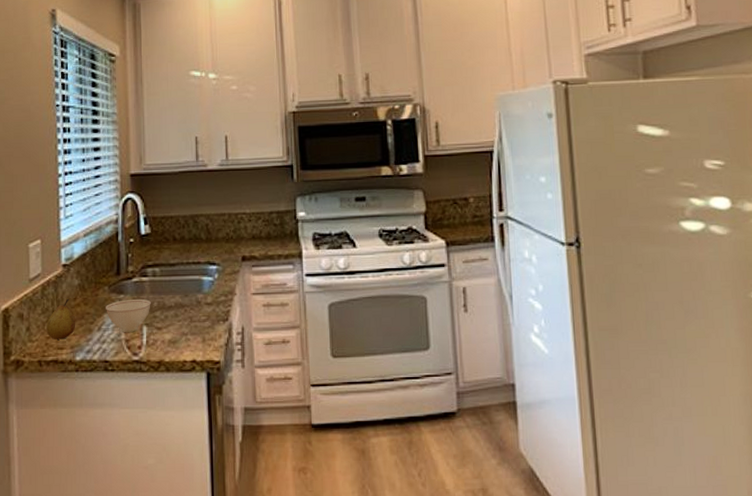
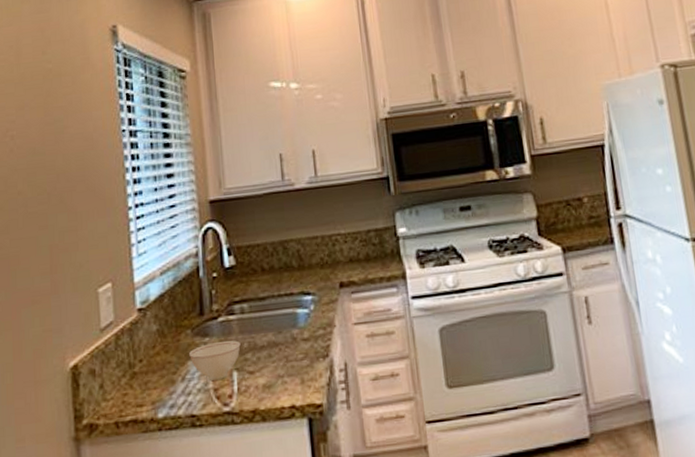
fruit: present [46,298,76,340] -> none [122,347,157,396]

